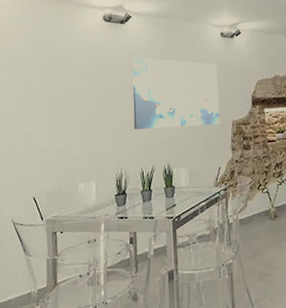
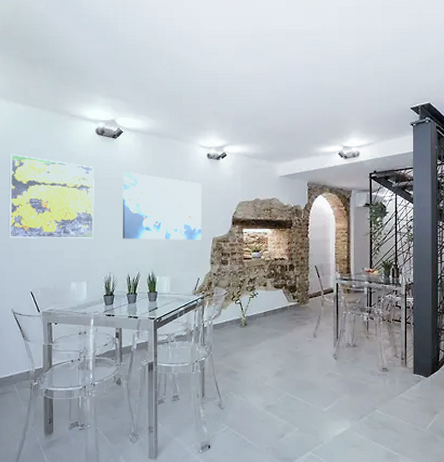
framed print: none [10,47,103,138] -> present [8,154,94,239]

